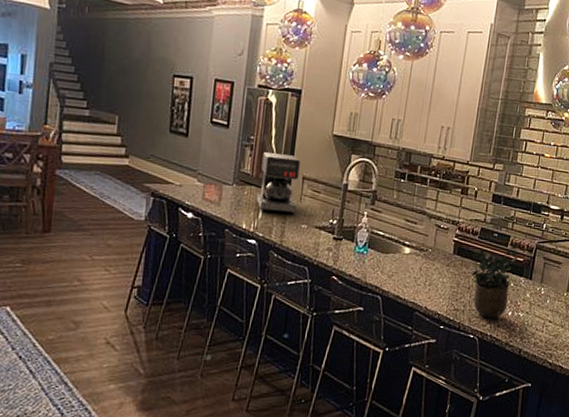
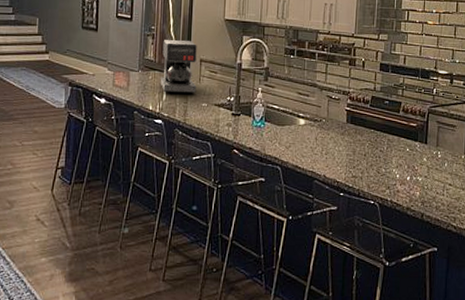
potted plant: present [471,242,520,319] -> none [366,108,412,184]

